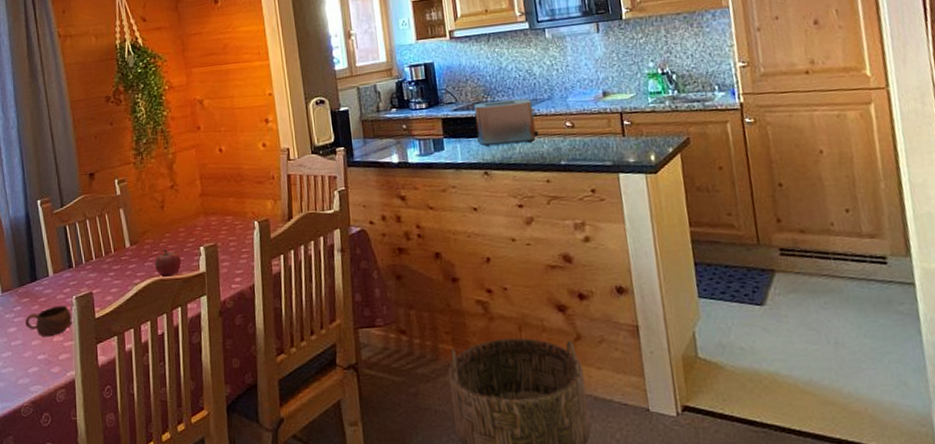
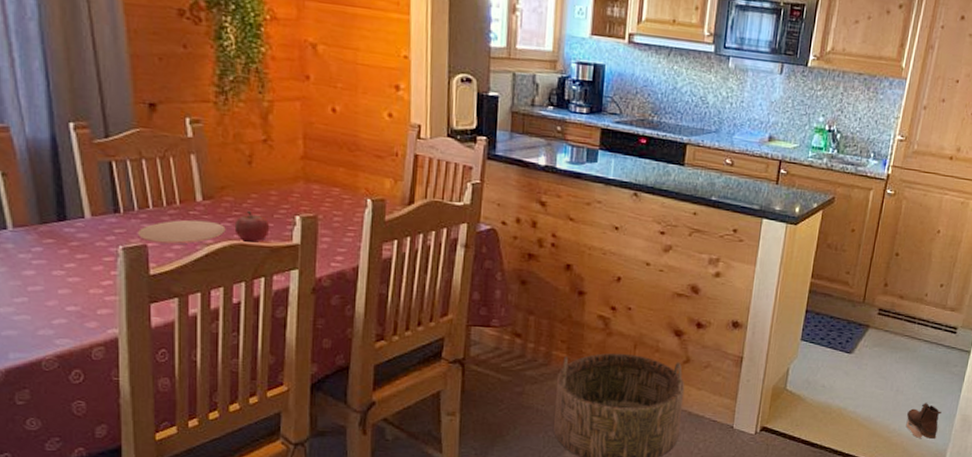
cup: present [25,305,72,336] -> none [49,253,116,287]
plate: none [86,263,149,289] -> present [138,219,226,244]
toaster: present [473,98,539,147] -> none [634,120,700,172]
boot: none [859,354,911,402] -> present [906,403,942,440]

